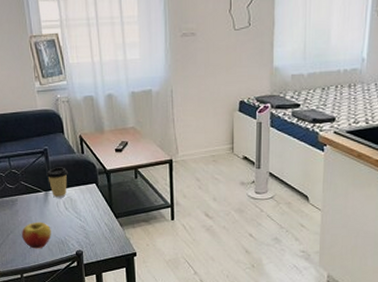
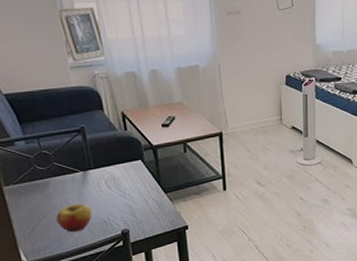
coffee cup: present [46,167,68,198] -> none [84,145,109,177]

